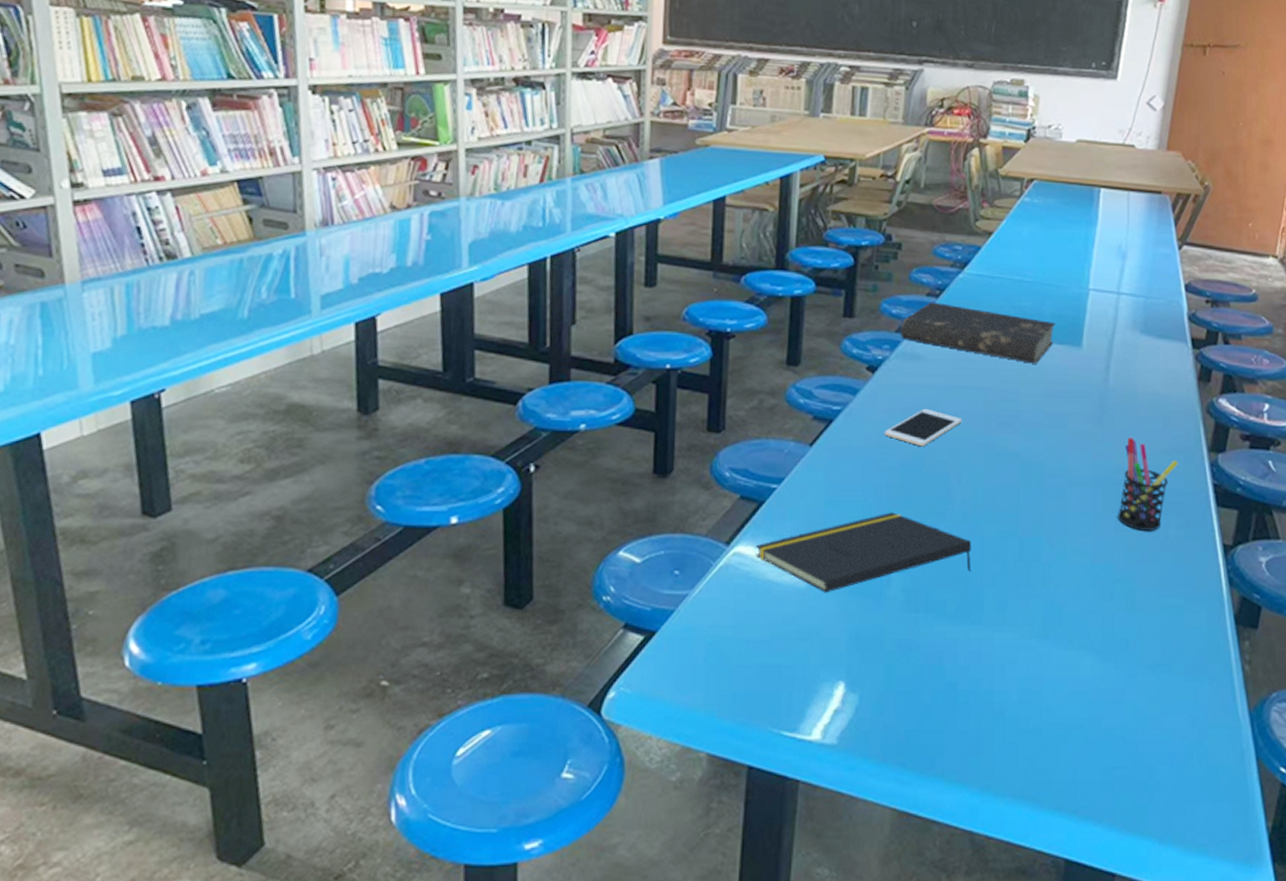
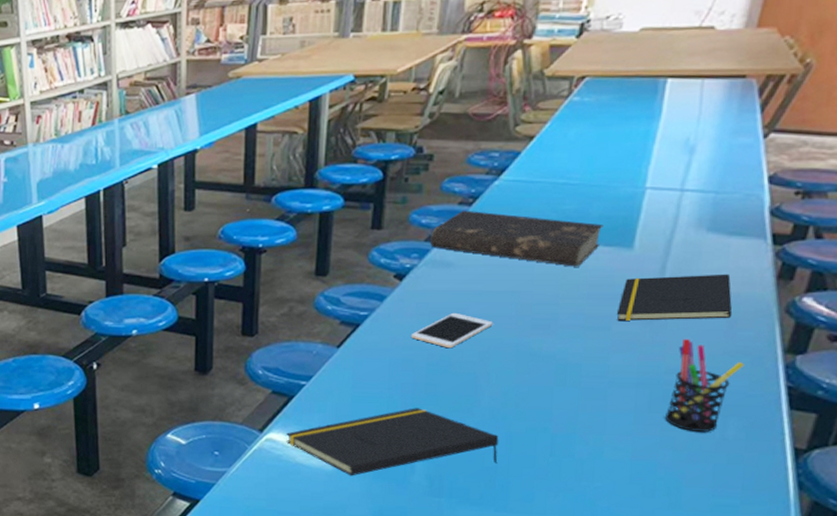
notepad: none [1071,374,1166,419] -> present [616,274,733,321]

